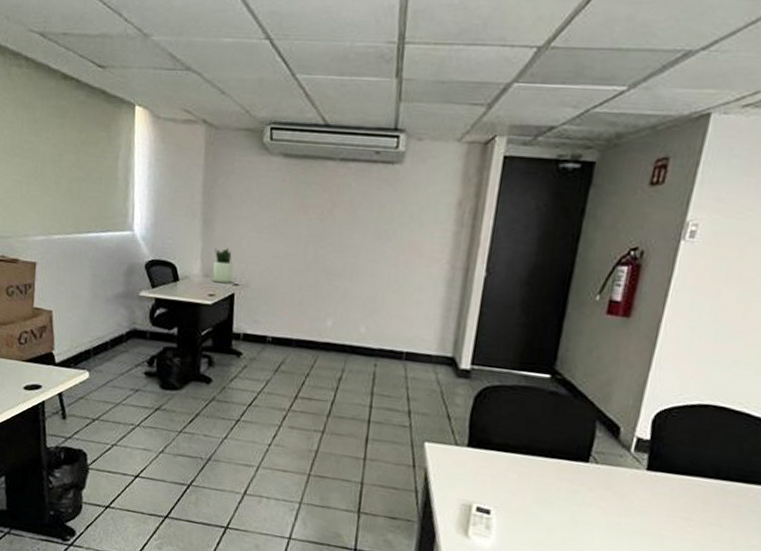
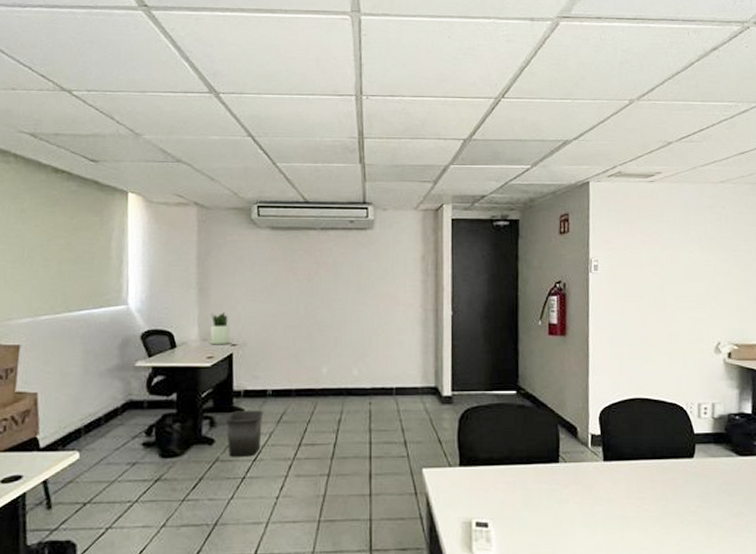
waste bin: none [222,353,262,402] -> present [224,410,264,457]

